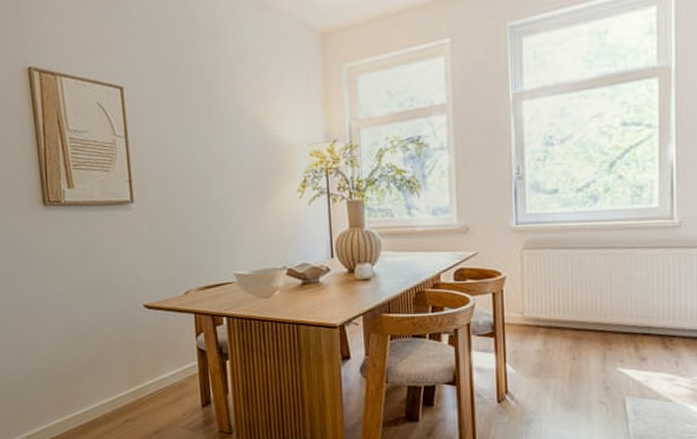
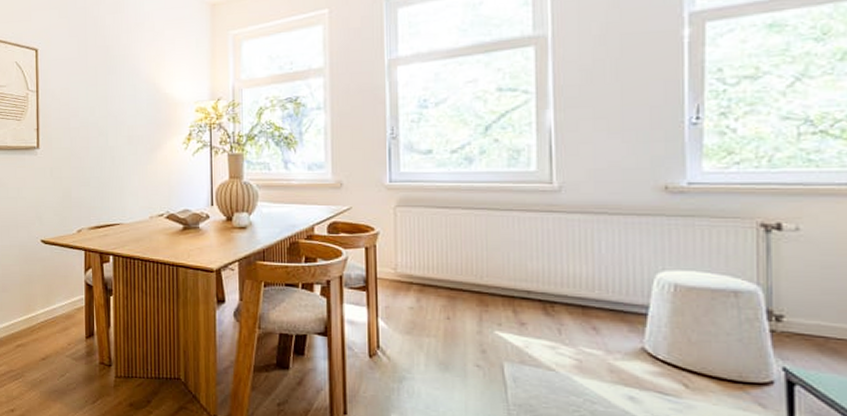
bowl: present [232,266,288,298] -> none [121,211,171,239]

